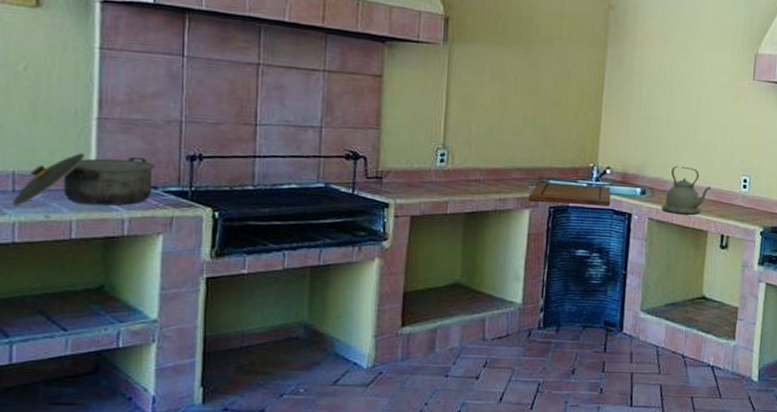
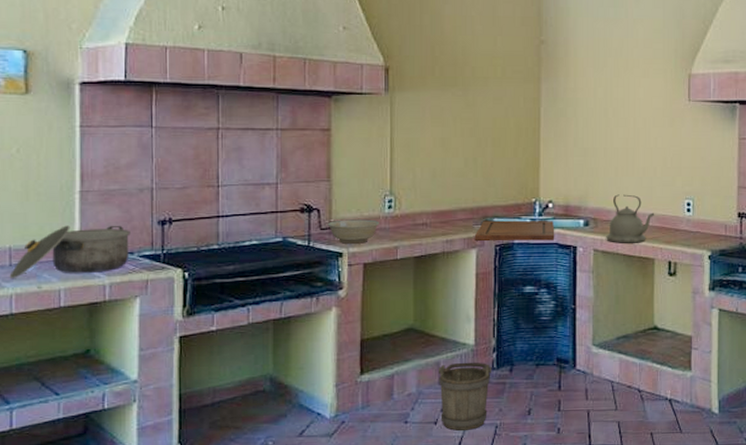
ceramic bowl: none [374,170,430,196] -> present [327,219,379,244]
bucket: none [482,320,539,386] -> present [437,362,492,431]

